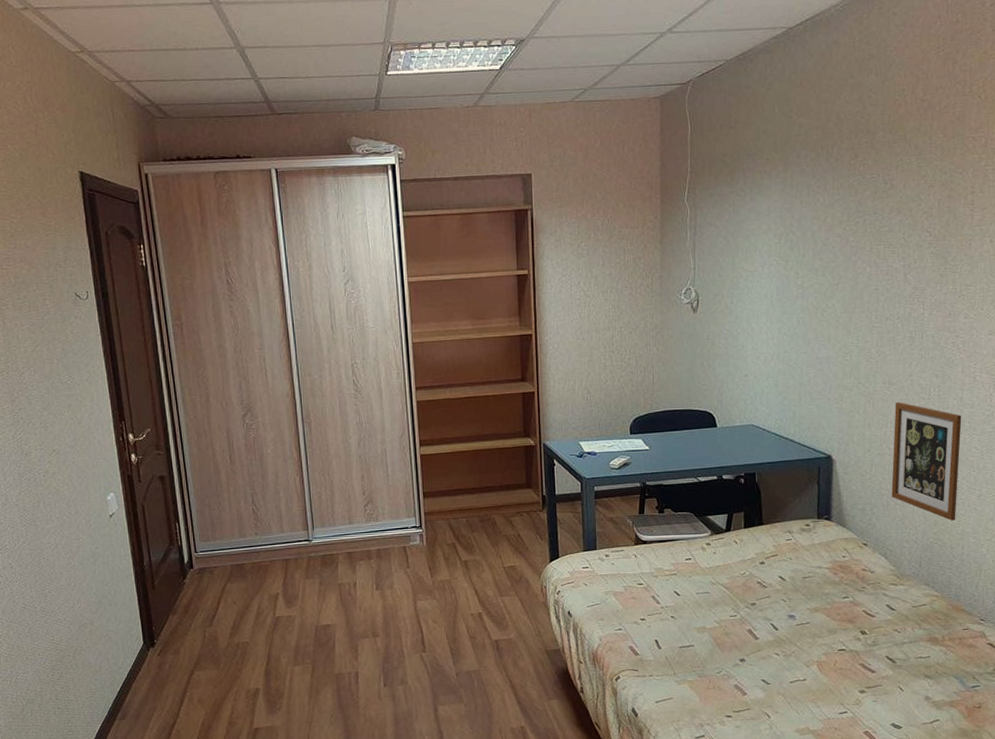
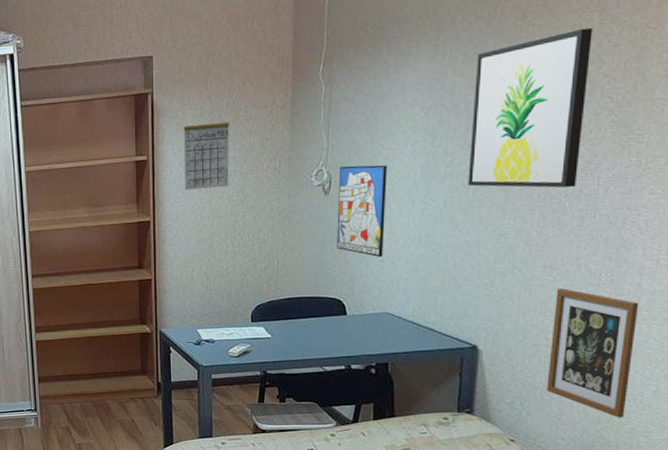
calendar: none [561,229,606,305] -> present [183,111,229,190]
wall art: none [705,285,748,373] -> present [337,165,387,258]
wall art: none [817,169,912,311] -> present [468,27,593,188]

